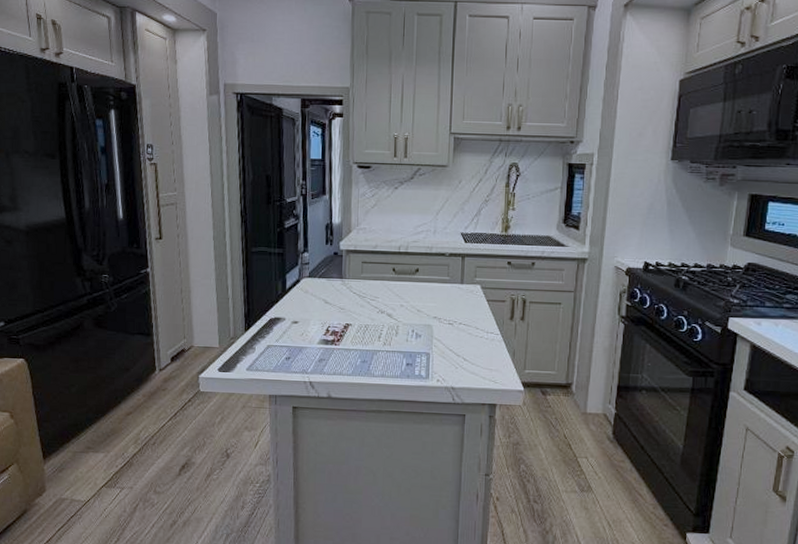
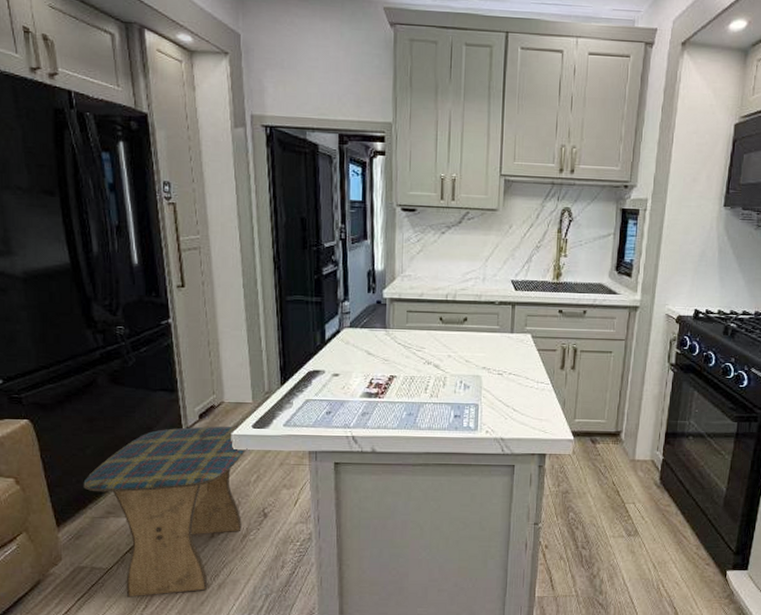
stool: none [67,369,213,530] -> present [83,426,248,597]

